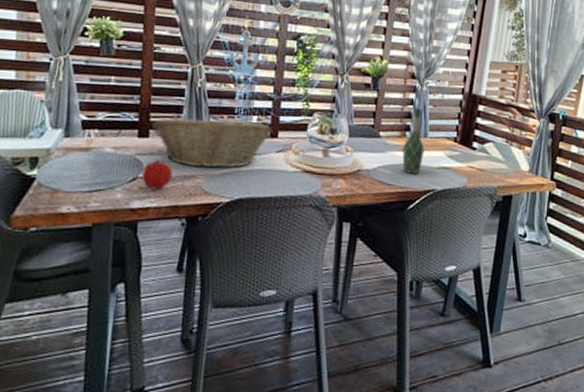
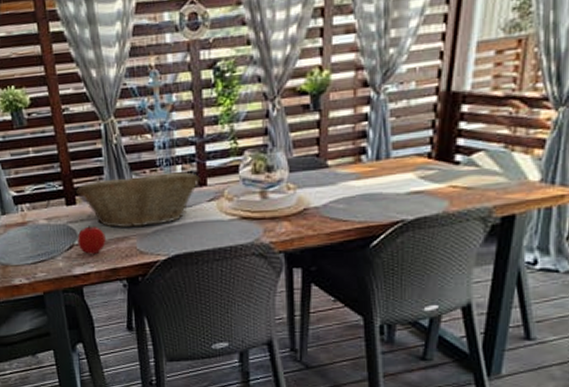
wine bottle: present [402,108,425,174] -> none [359,124,388,205]

